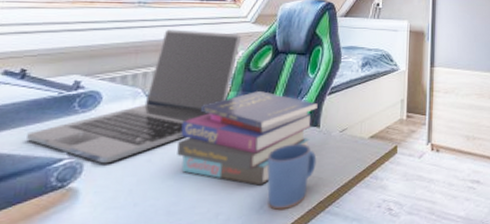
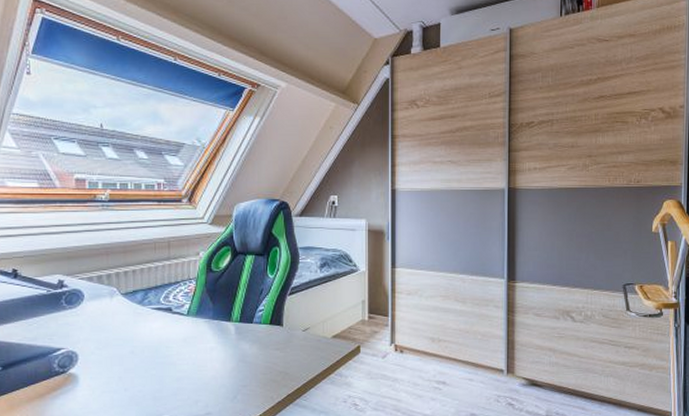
laptop: present [26,29,240,164] -> none [28,231,199,354]
books: present [177,91,318,186] -> none [155,291,279,378]
mug: present [266,143,317,210] -> none [236,341,282,400]

